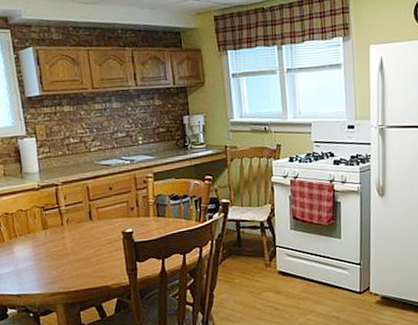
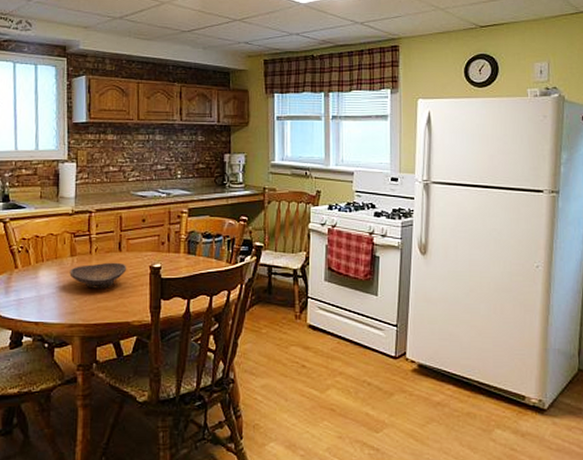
decorative bowl: none [44,231,100,258] -> present [69,262,127,289]

